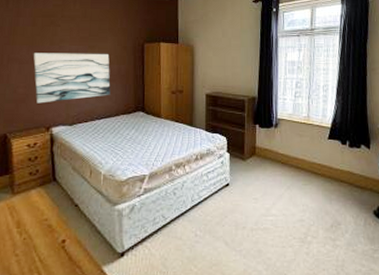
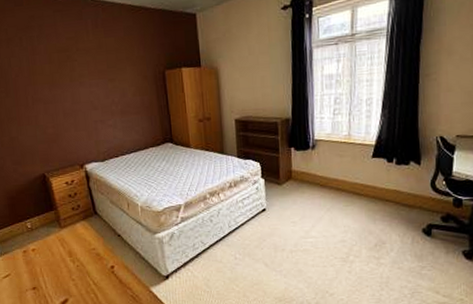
wall art: present [33,53,111,104] -> none [55,85,137,142]

